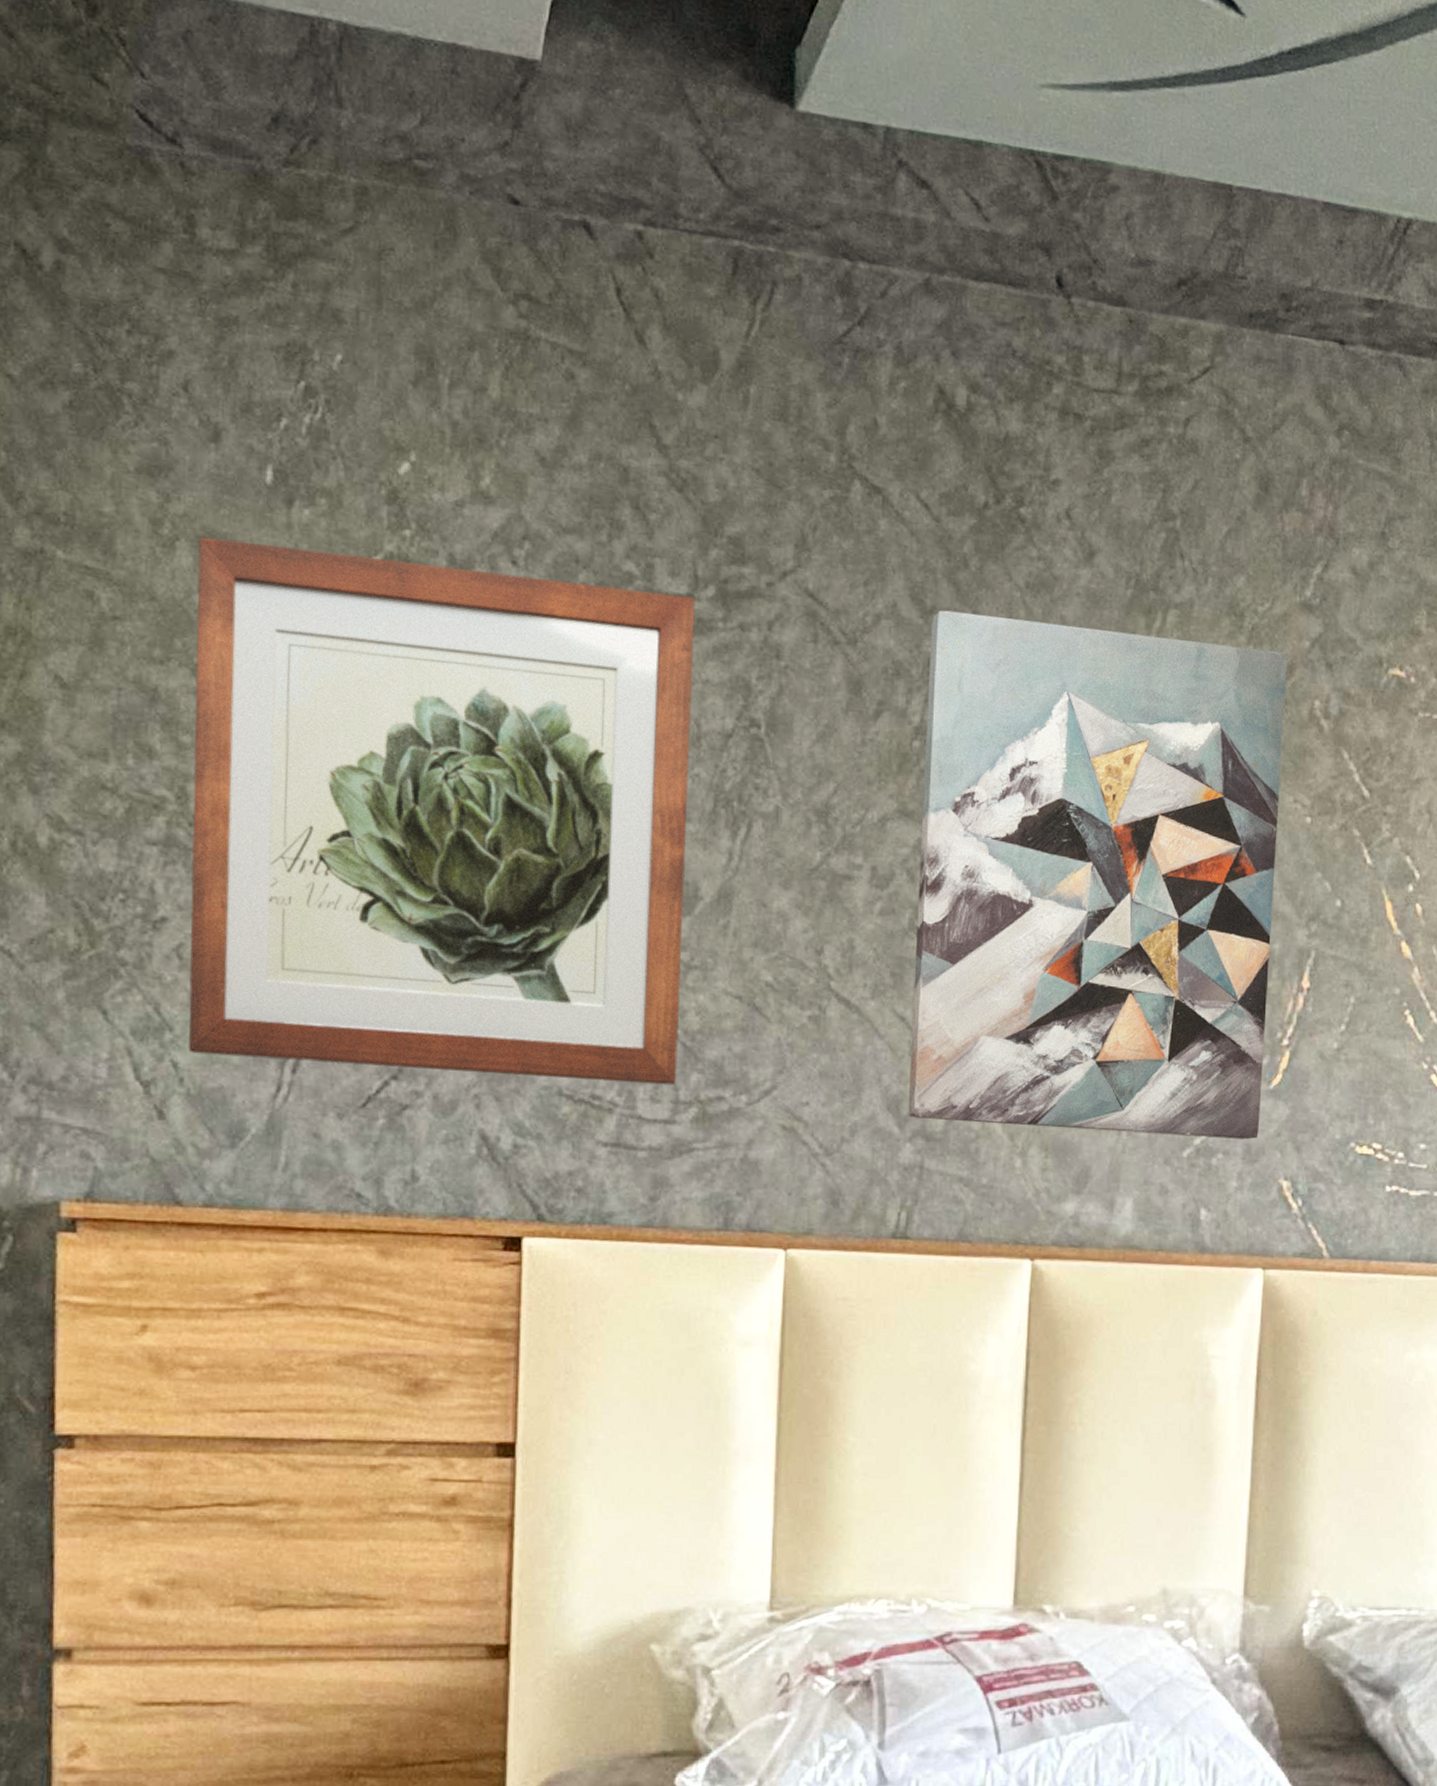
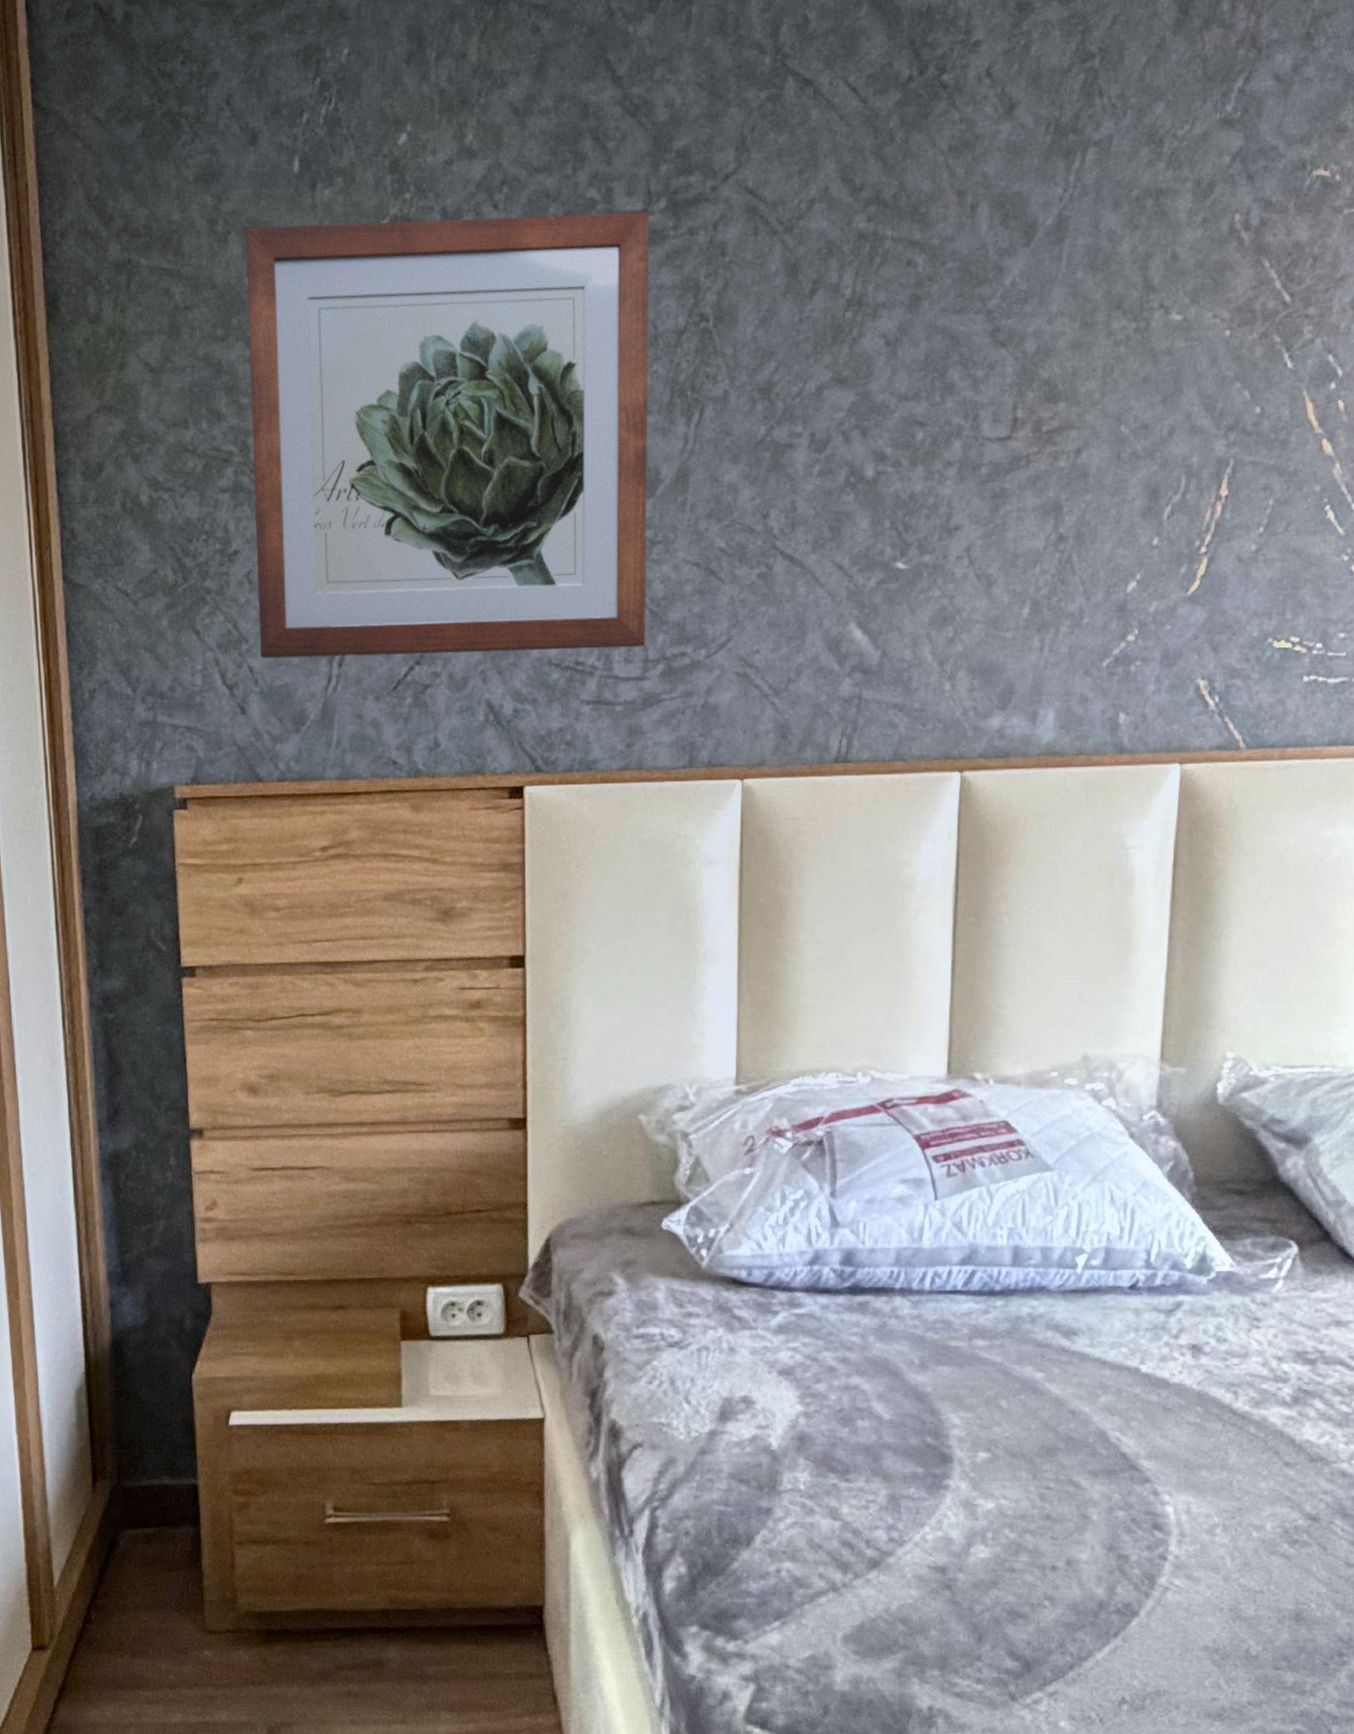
wall art: present [907,610,1288,1140] -> none [846,171,1208,655]

